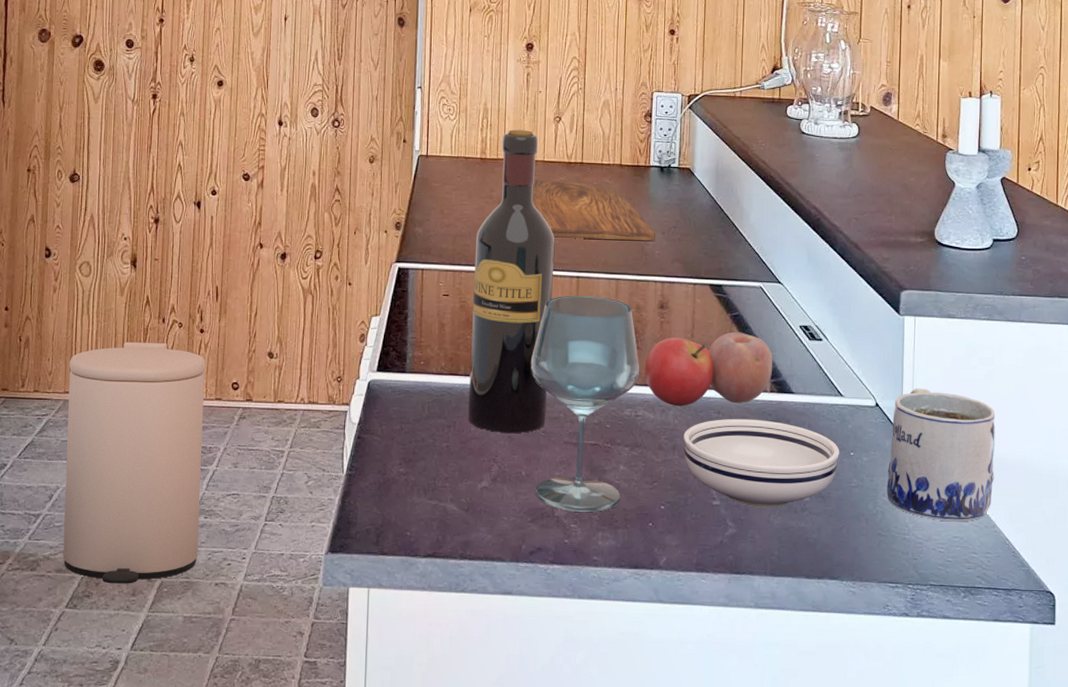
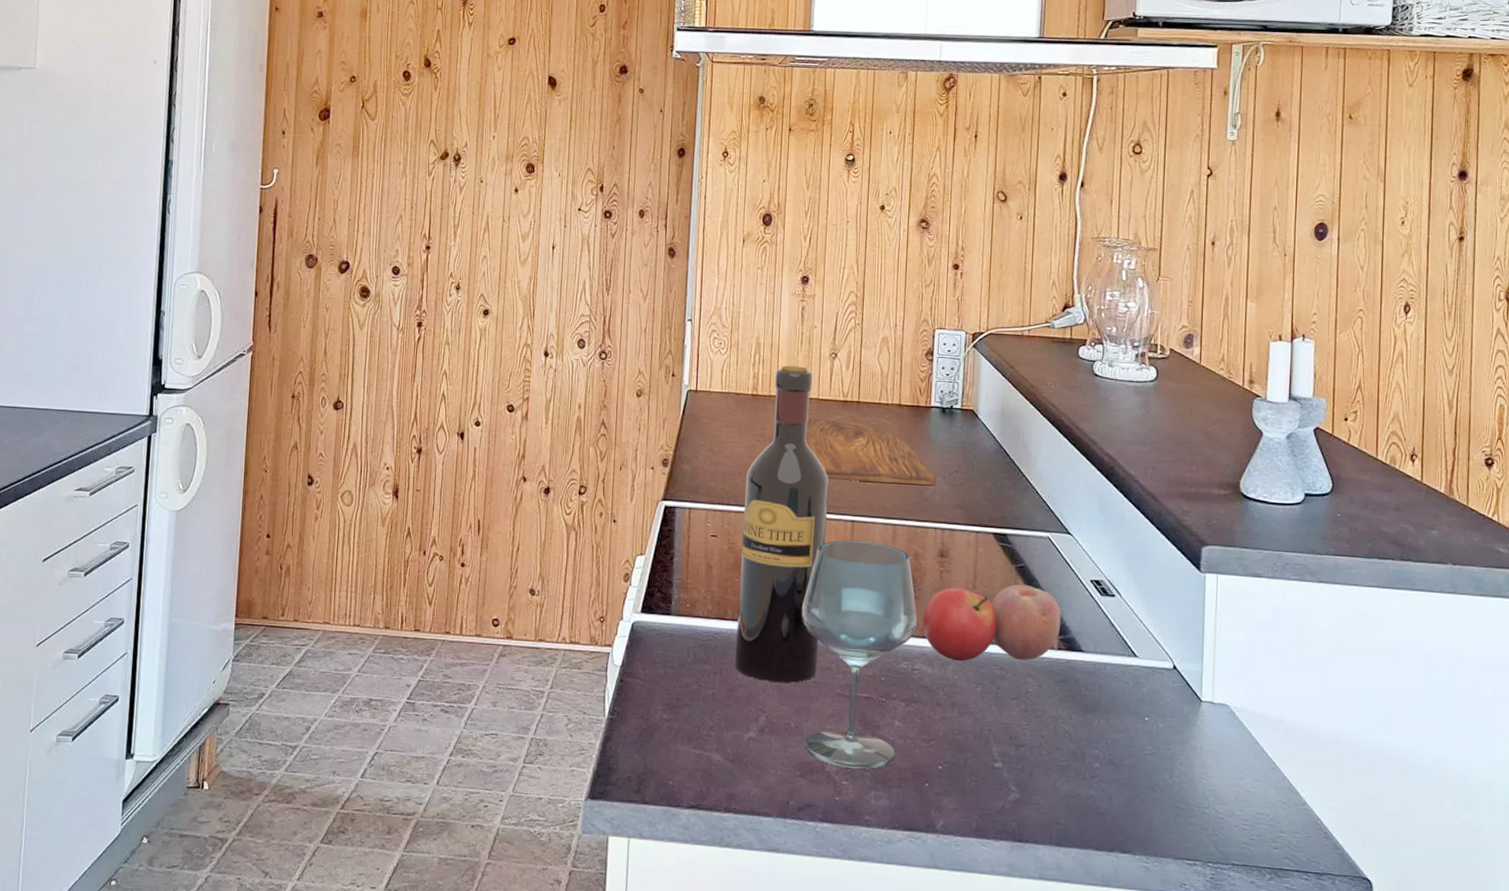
pedal bin: present [63,341,206,584] -> none [319,573,466,822]
bowl: present [683,418,839,508] -> none [963,676,1133,774]
mug: present [886,388,996,522] -> none [1184,651,1307,798]

